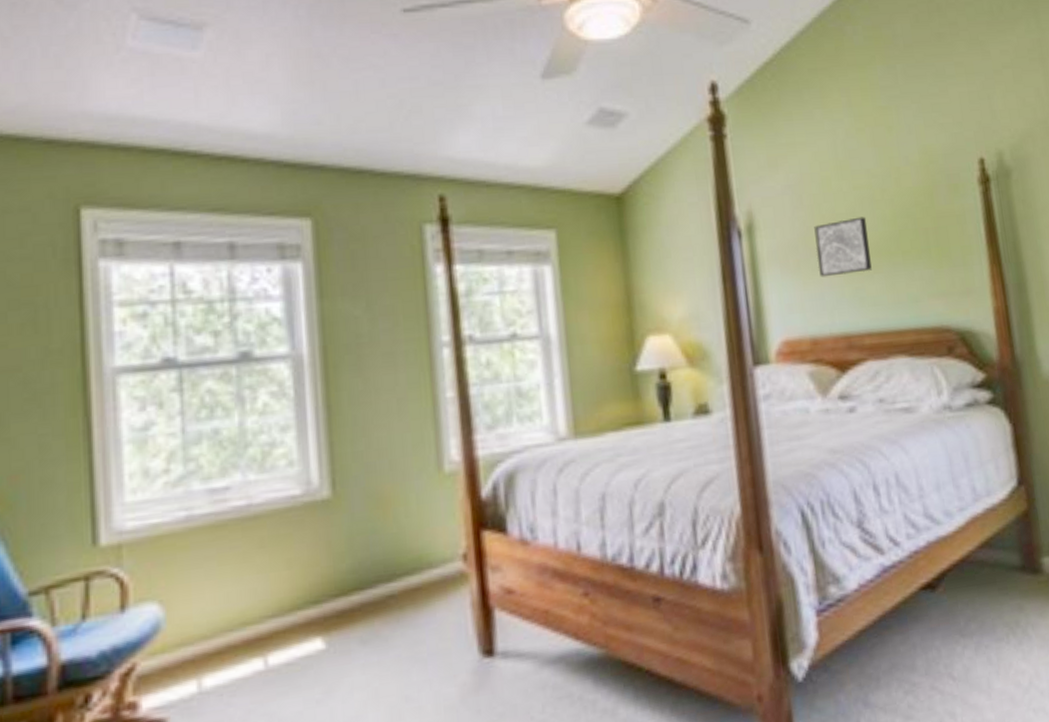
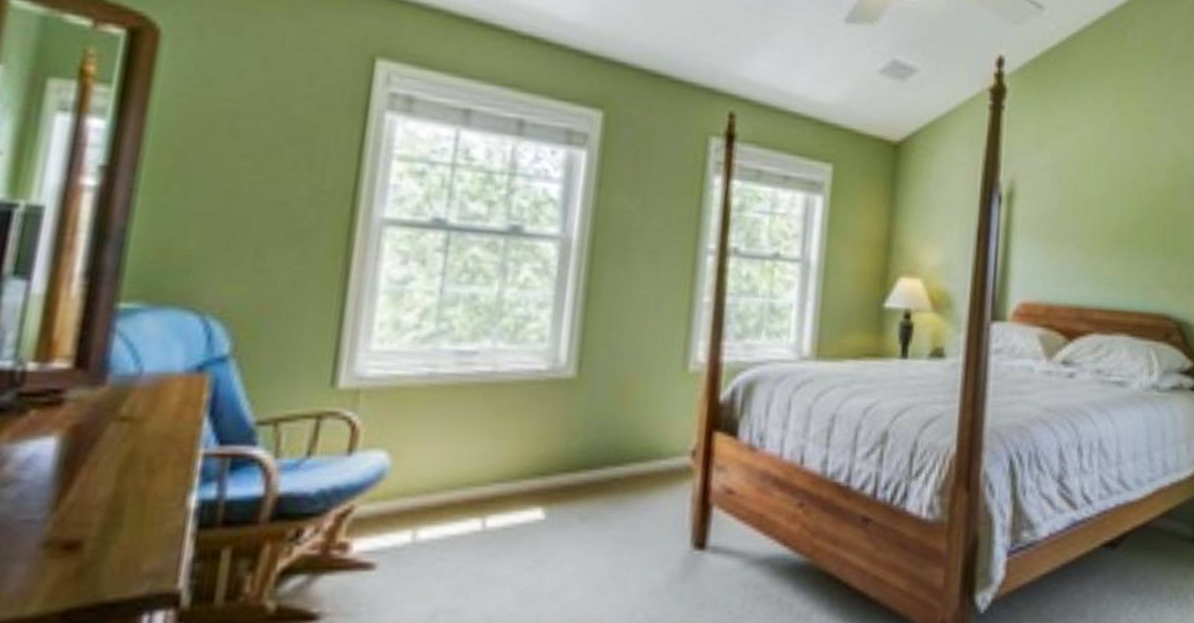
wall art: present [814,216,872,278] -> none [1064,202,1115,254]

